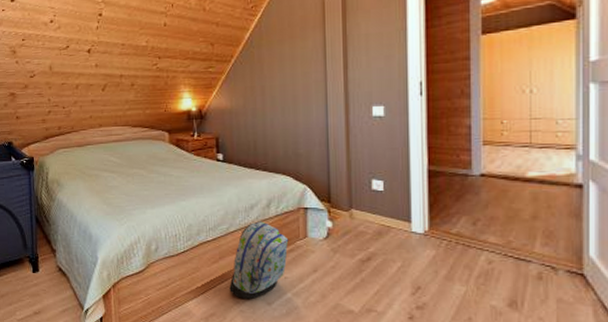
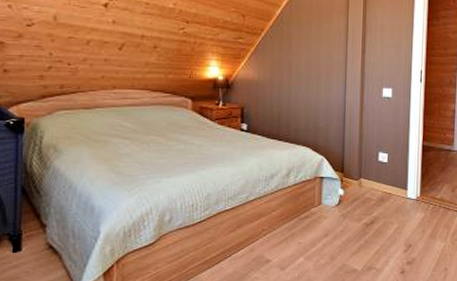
backpack: present [229,221,289,299] -> none [245,190,305,266]

